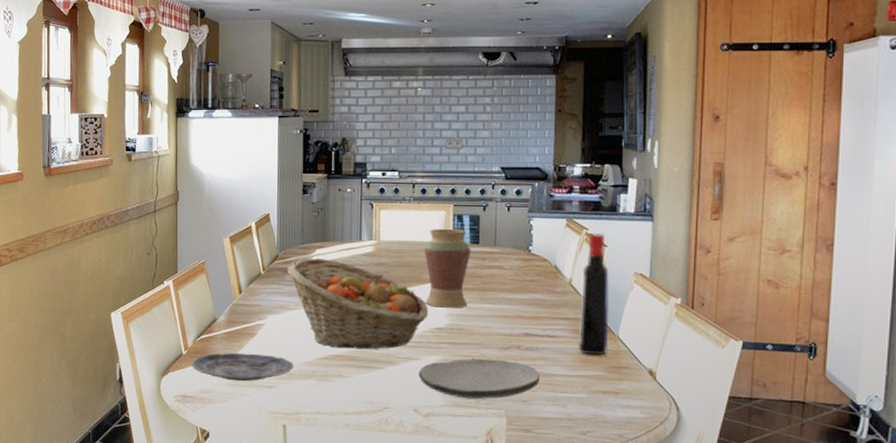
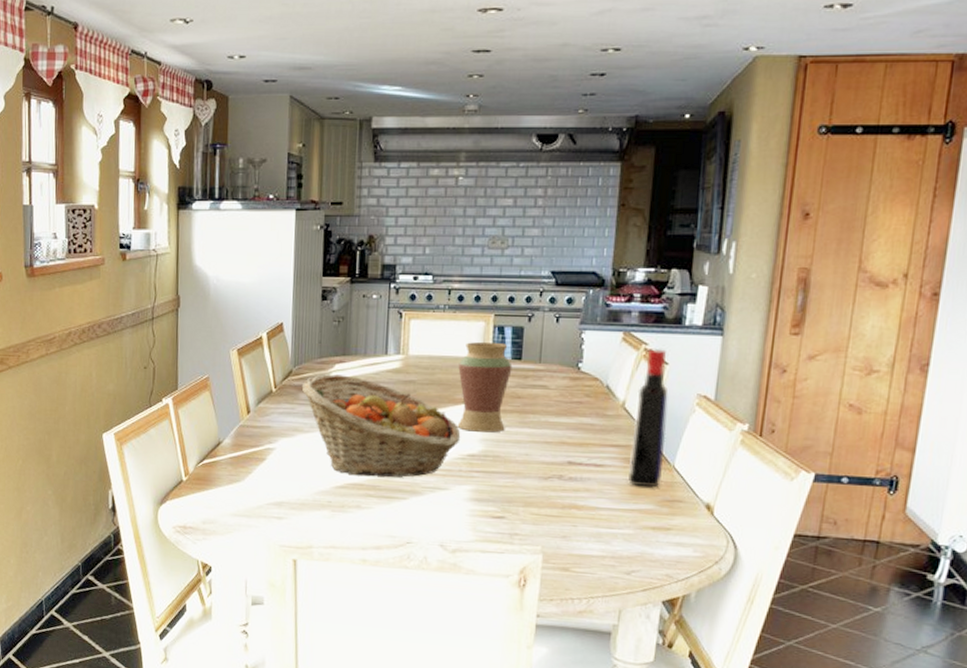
plate: present [191,352,293,382] -> none [191,479,306,512]
plate: present [418,358,539,400] -> none [446,488,582,535]

